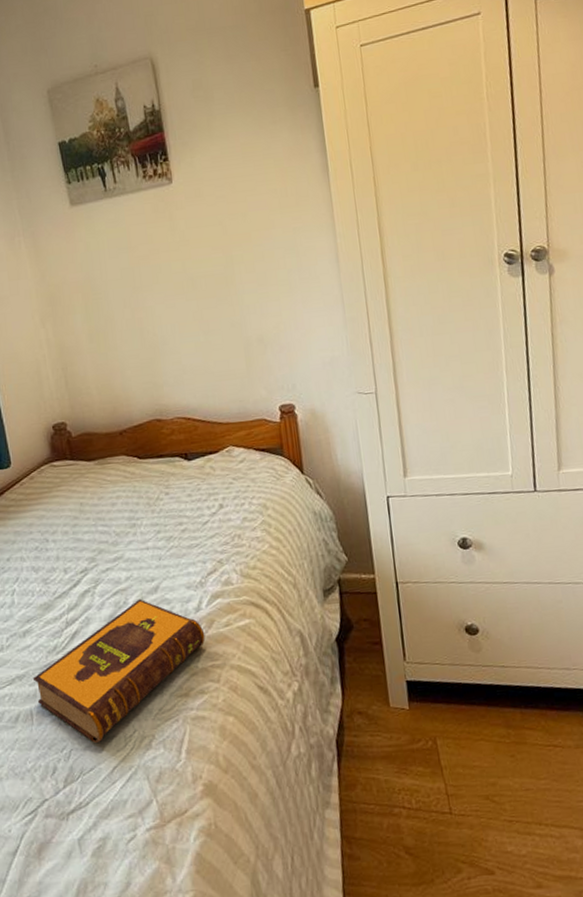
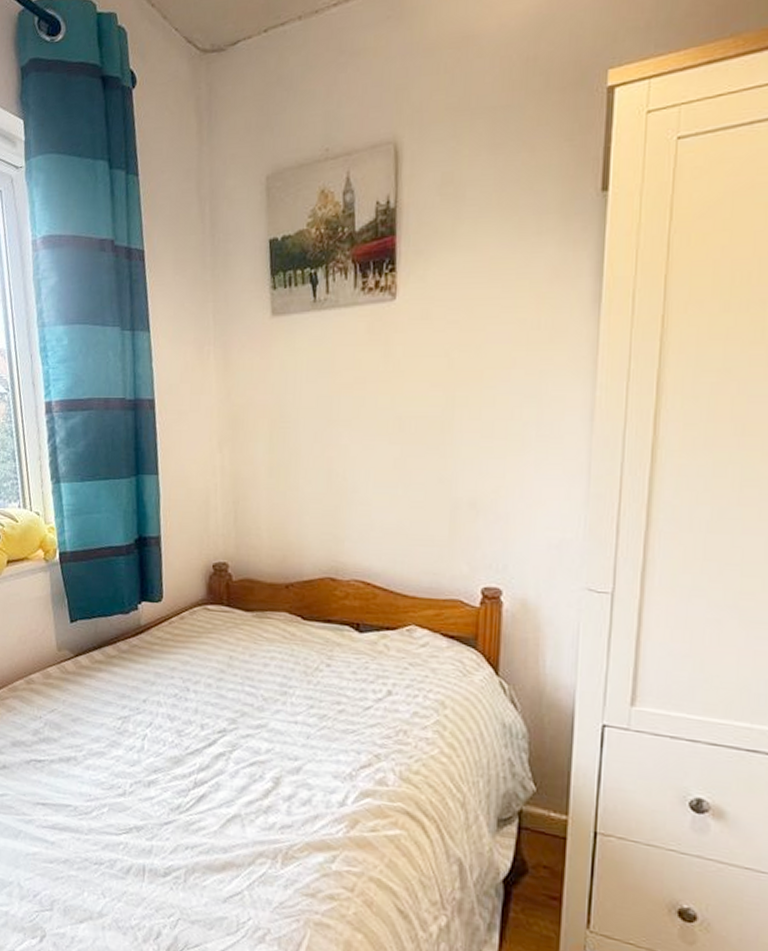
hardback book: present [32,599,206,743] -> none [150,776,346,920]

